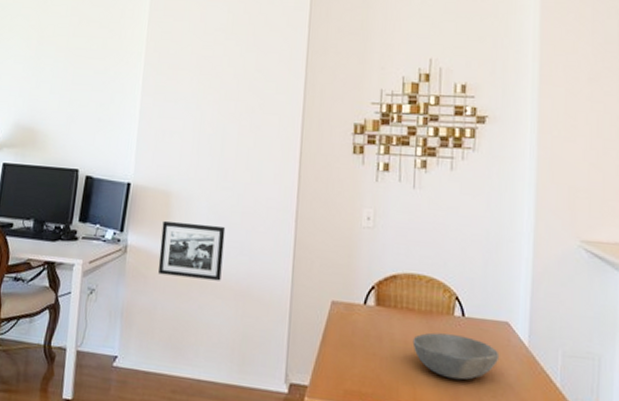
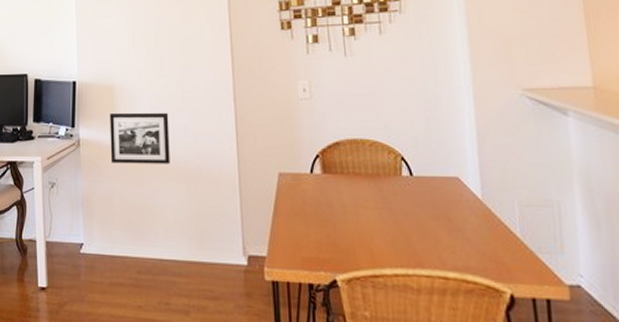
bowl: present [412,332,500,380] -> none [363,194,454,239]

